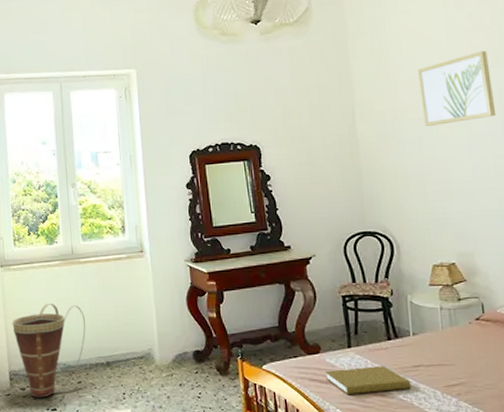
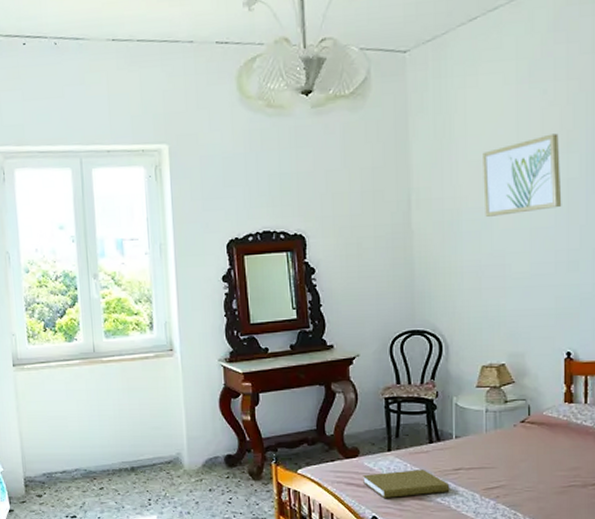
basket: present [12,304,86,398] -> none [26,406,108,505]

